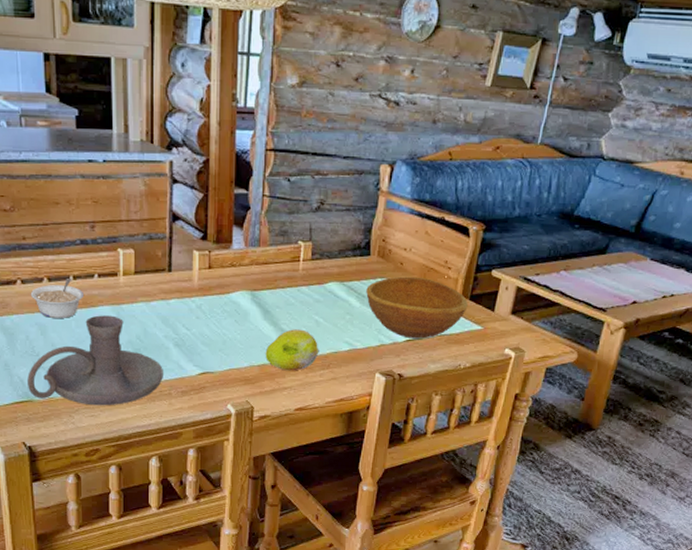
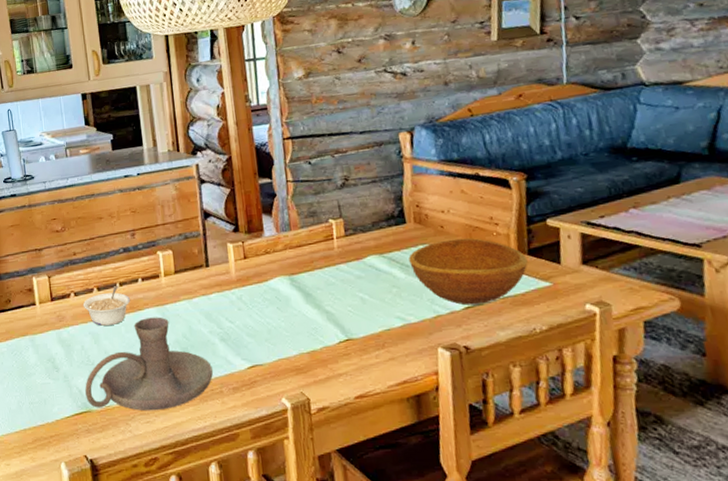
fruit: present [265,329,319,371] -> none [313,309,370,356]

